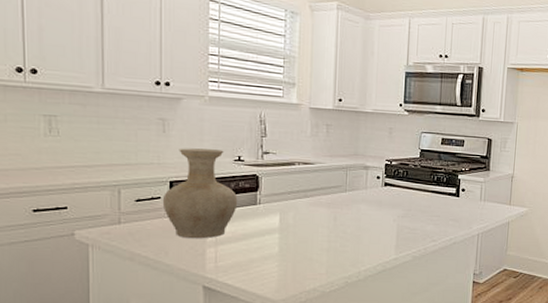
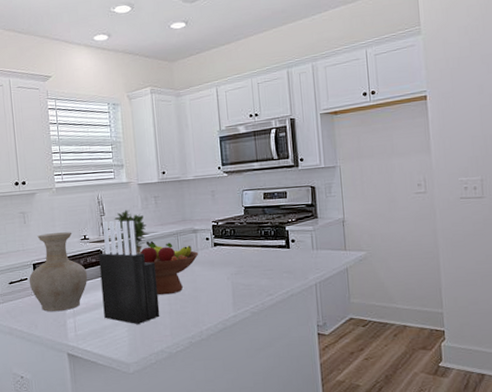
knife block: none [252,143,319,261] -> present [99,220,160,325]
potted plant: none [275,134,314,185] -> present [114,209,147,255]
fruit bowl: none [303,171,367,231] -> present [140,240,199,296]

